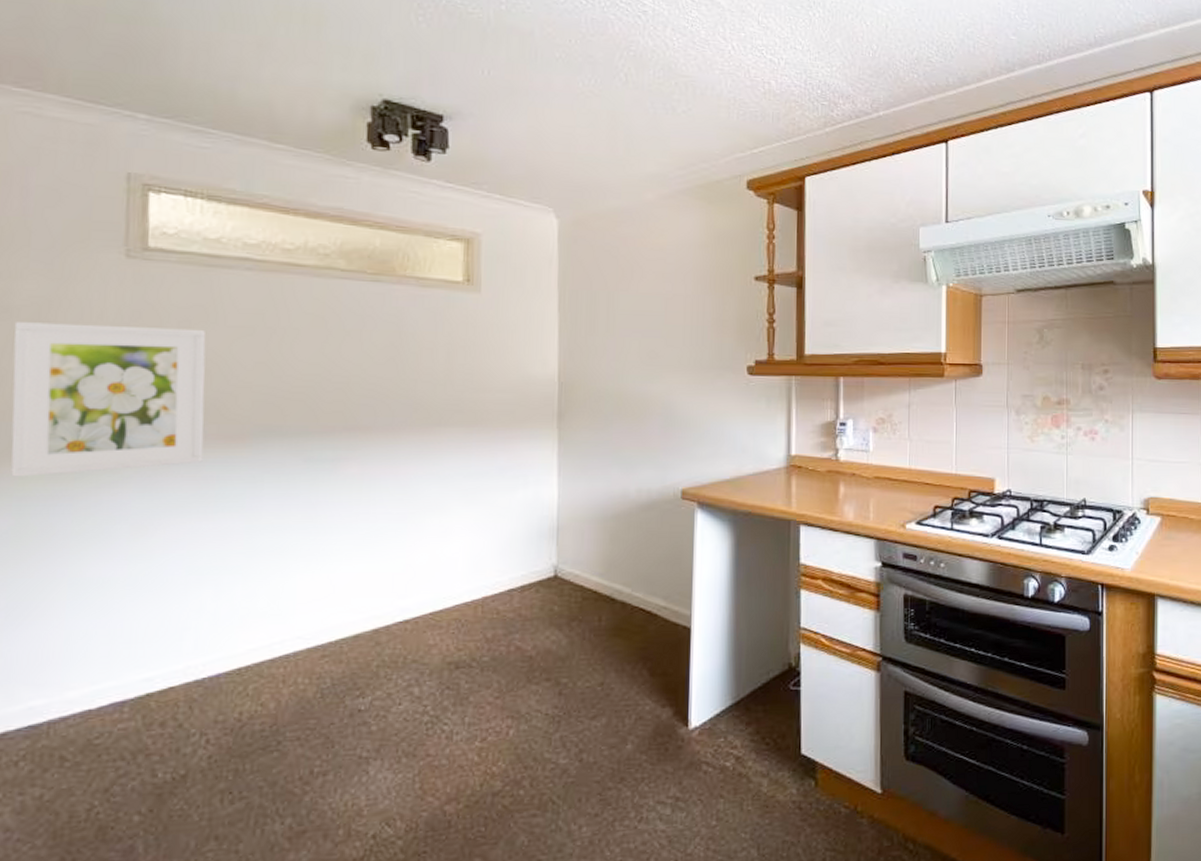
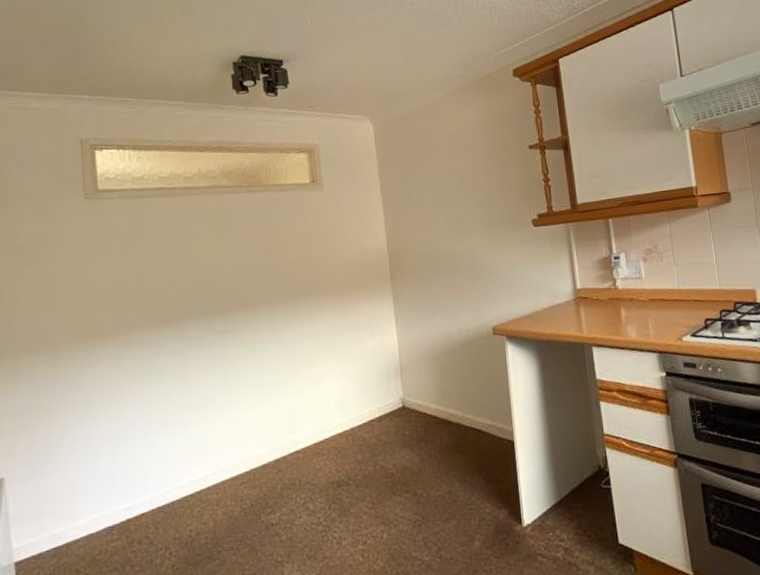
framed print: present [11,322,206,477] -> none [22,245,147,366]

